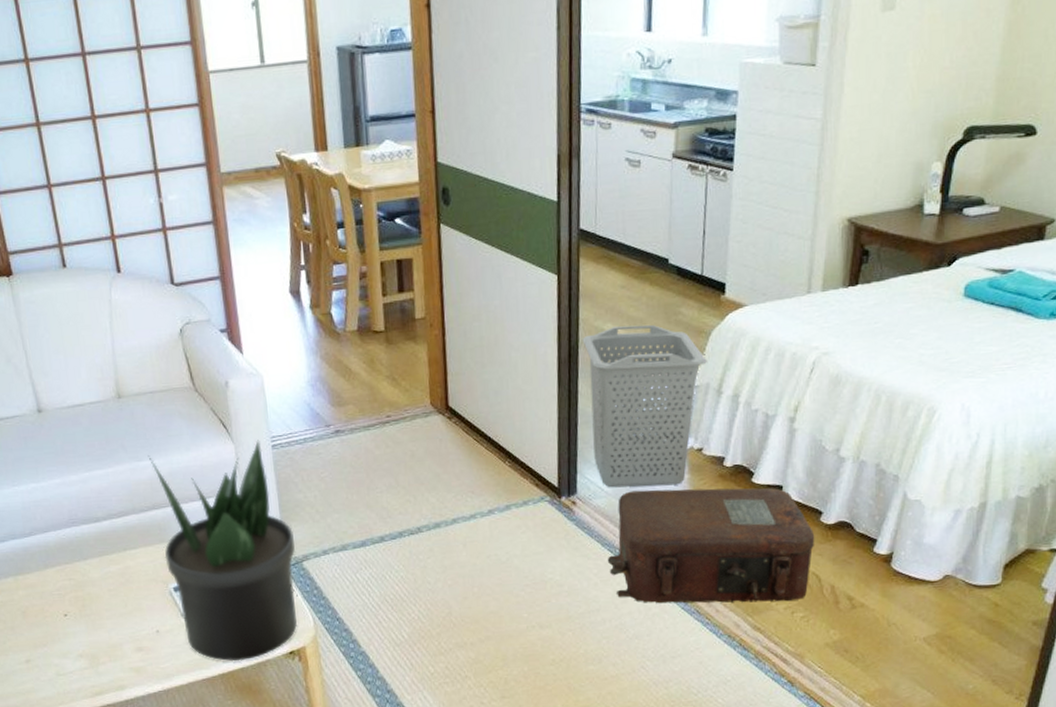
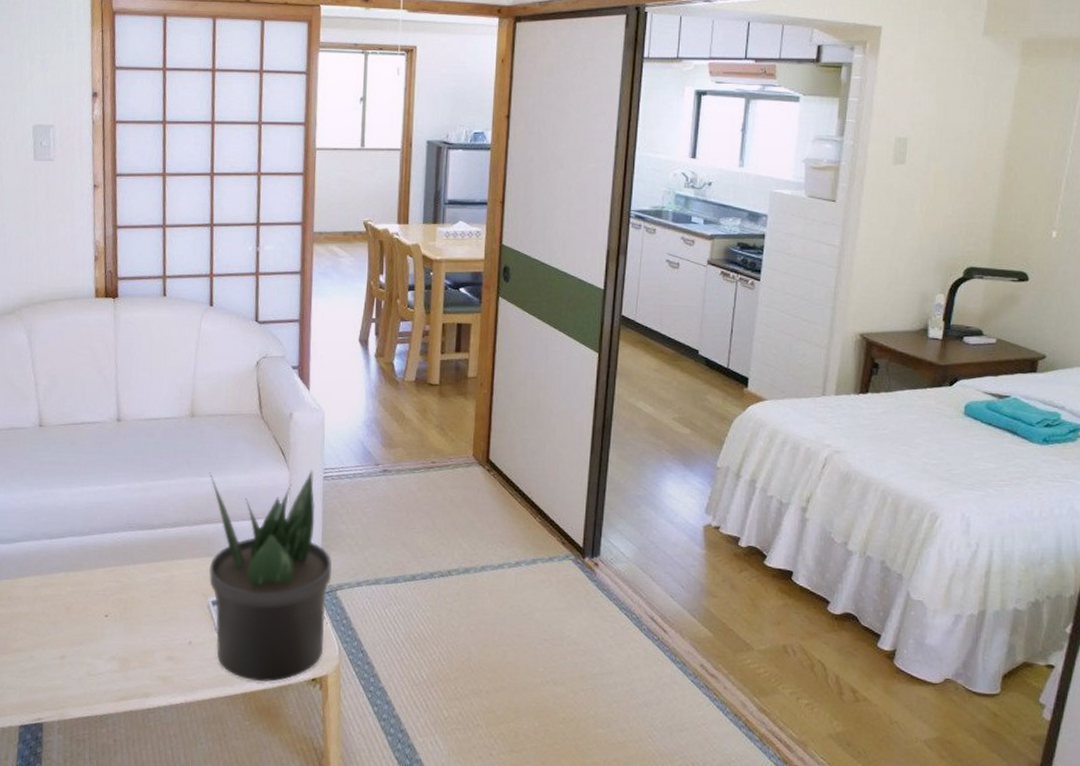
laundry basket: present [582,324,707,488] -> none [616,405,728,559]
suitcase: present [608,487,815,604] -> none [624,559,822,687]

